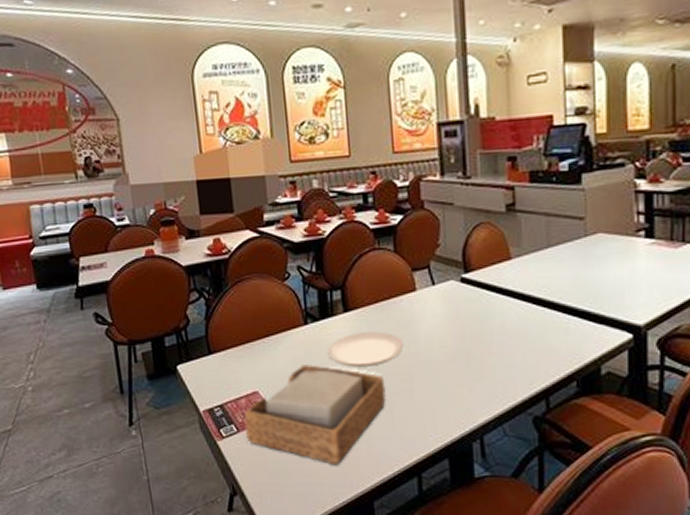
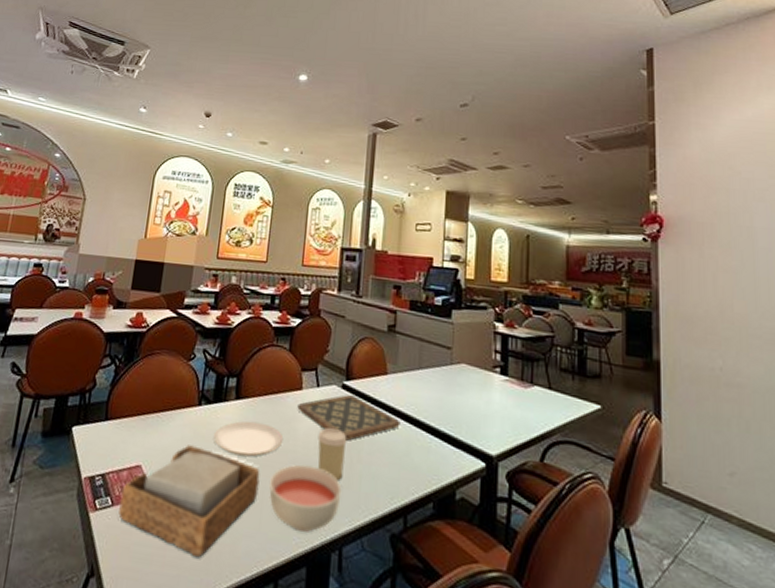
bowl: none [395,365,475,427] -> present [268,464,342,532]
tray: none [413,288,532,335] -> present [297,395,401,441]
cup: none [441,325,475,376] -> present [318,428,347,481]

